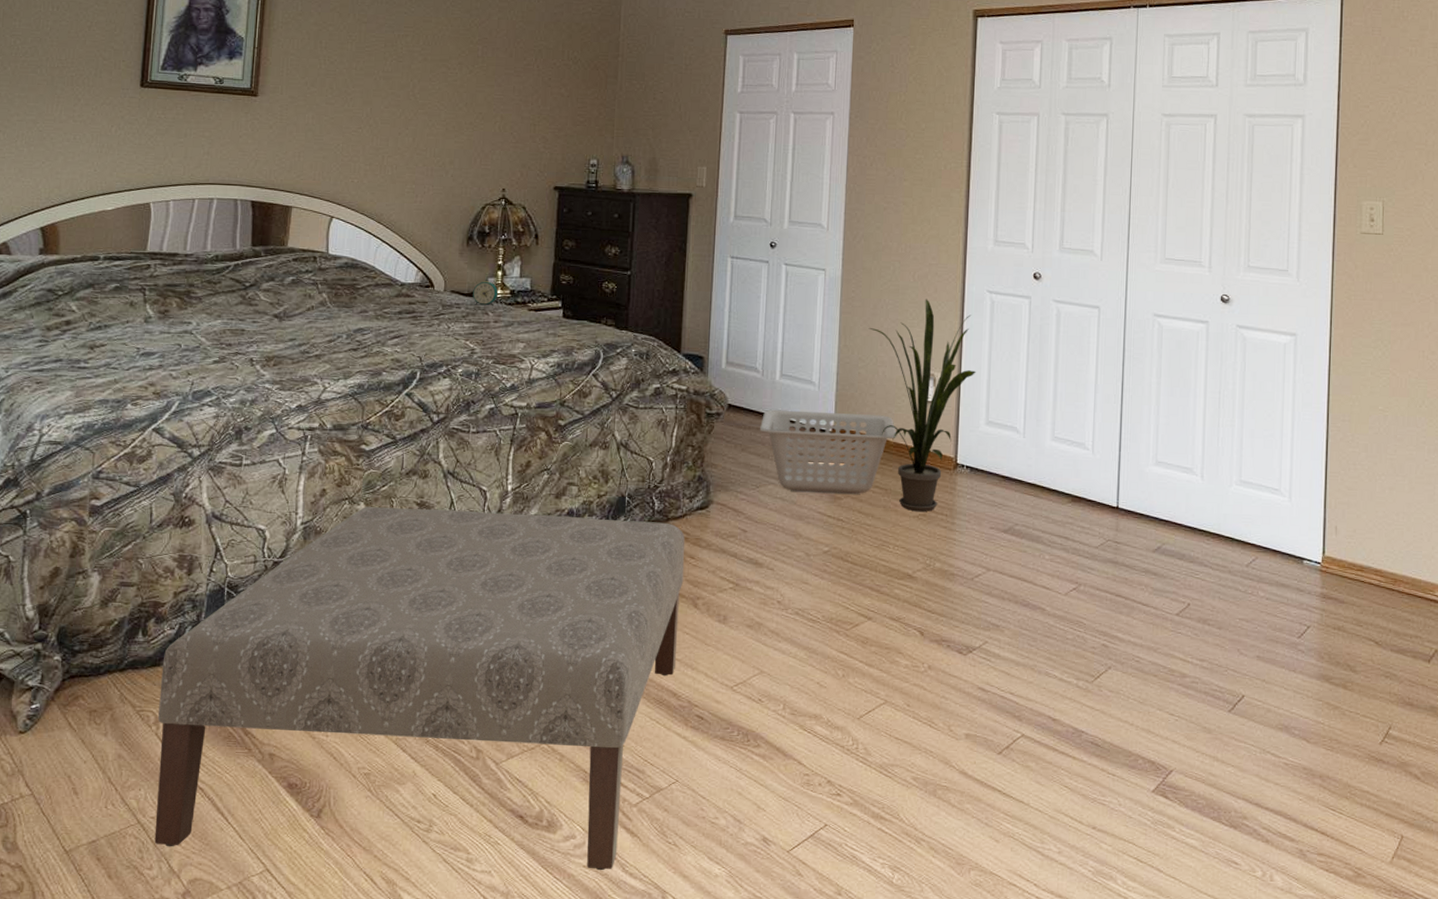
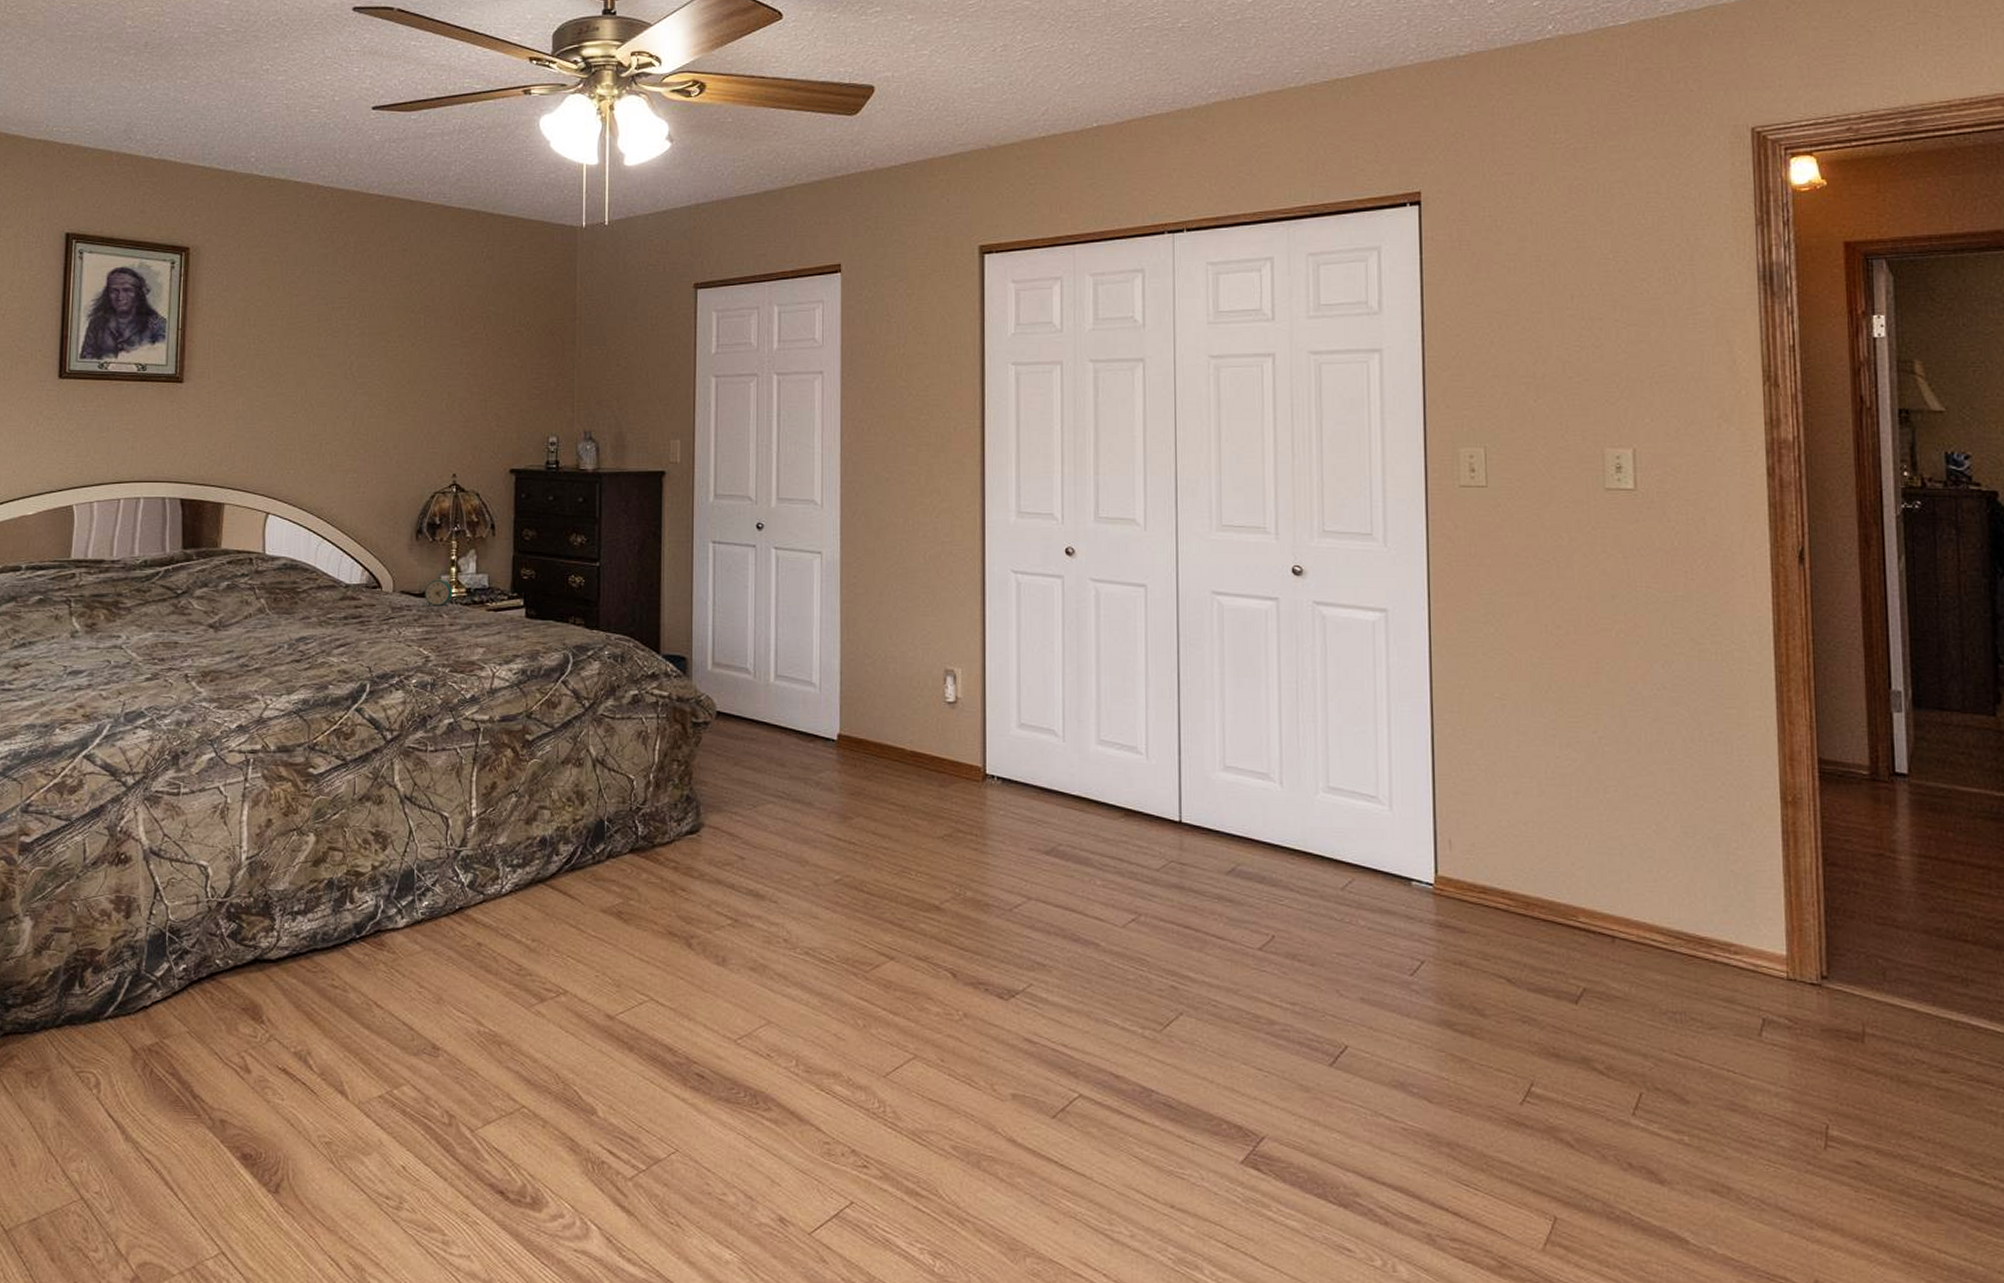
ottoman: present [154,506,685,871] -> none [99,837,675,1256]
laundry basket: present [760,409,897,495] -> none [755,716,914,814]
house plant: present [868,298,977,512] -> none [874,582,1004,832]

